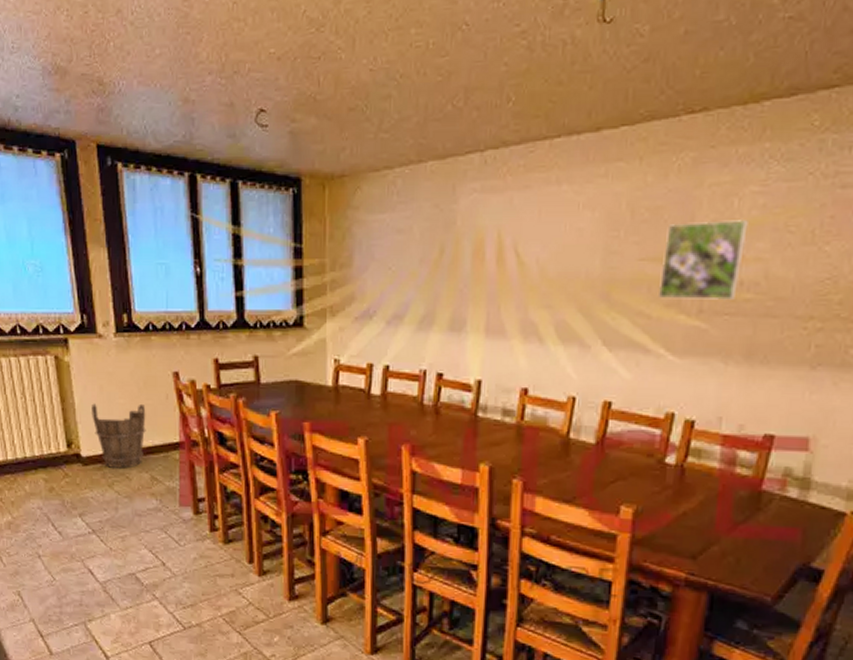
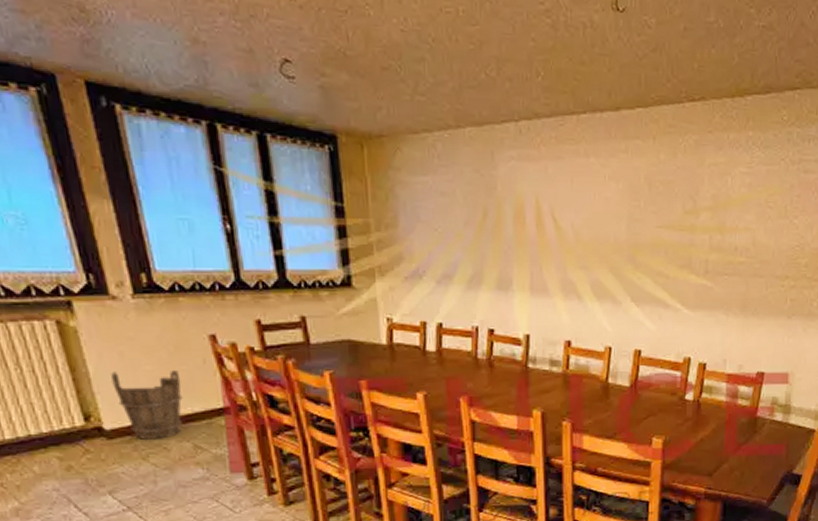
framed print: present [658,218,748,301] -> none [673,194,739,264]

